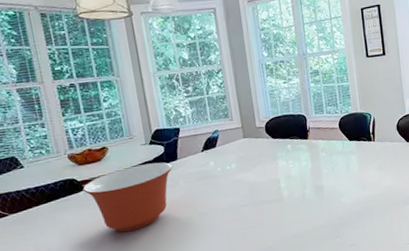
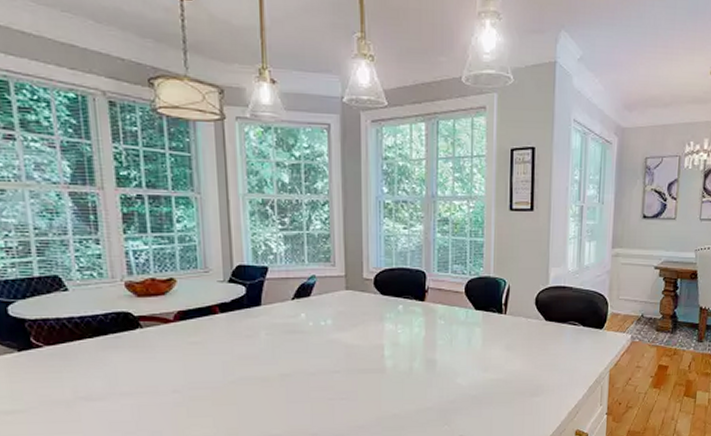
mixing bowl: present [83,162,173,232] -> none [140,306,254,385]

